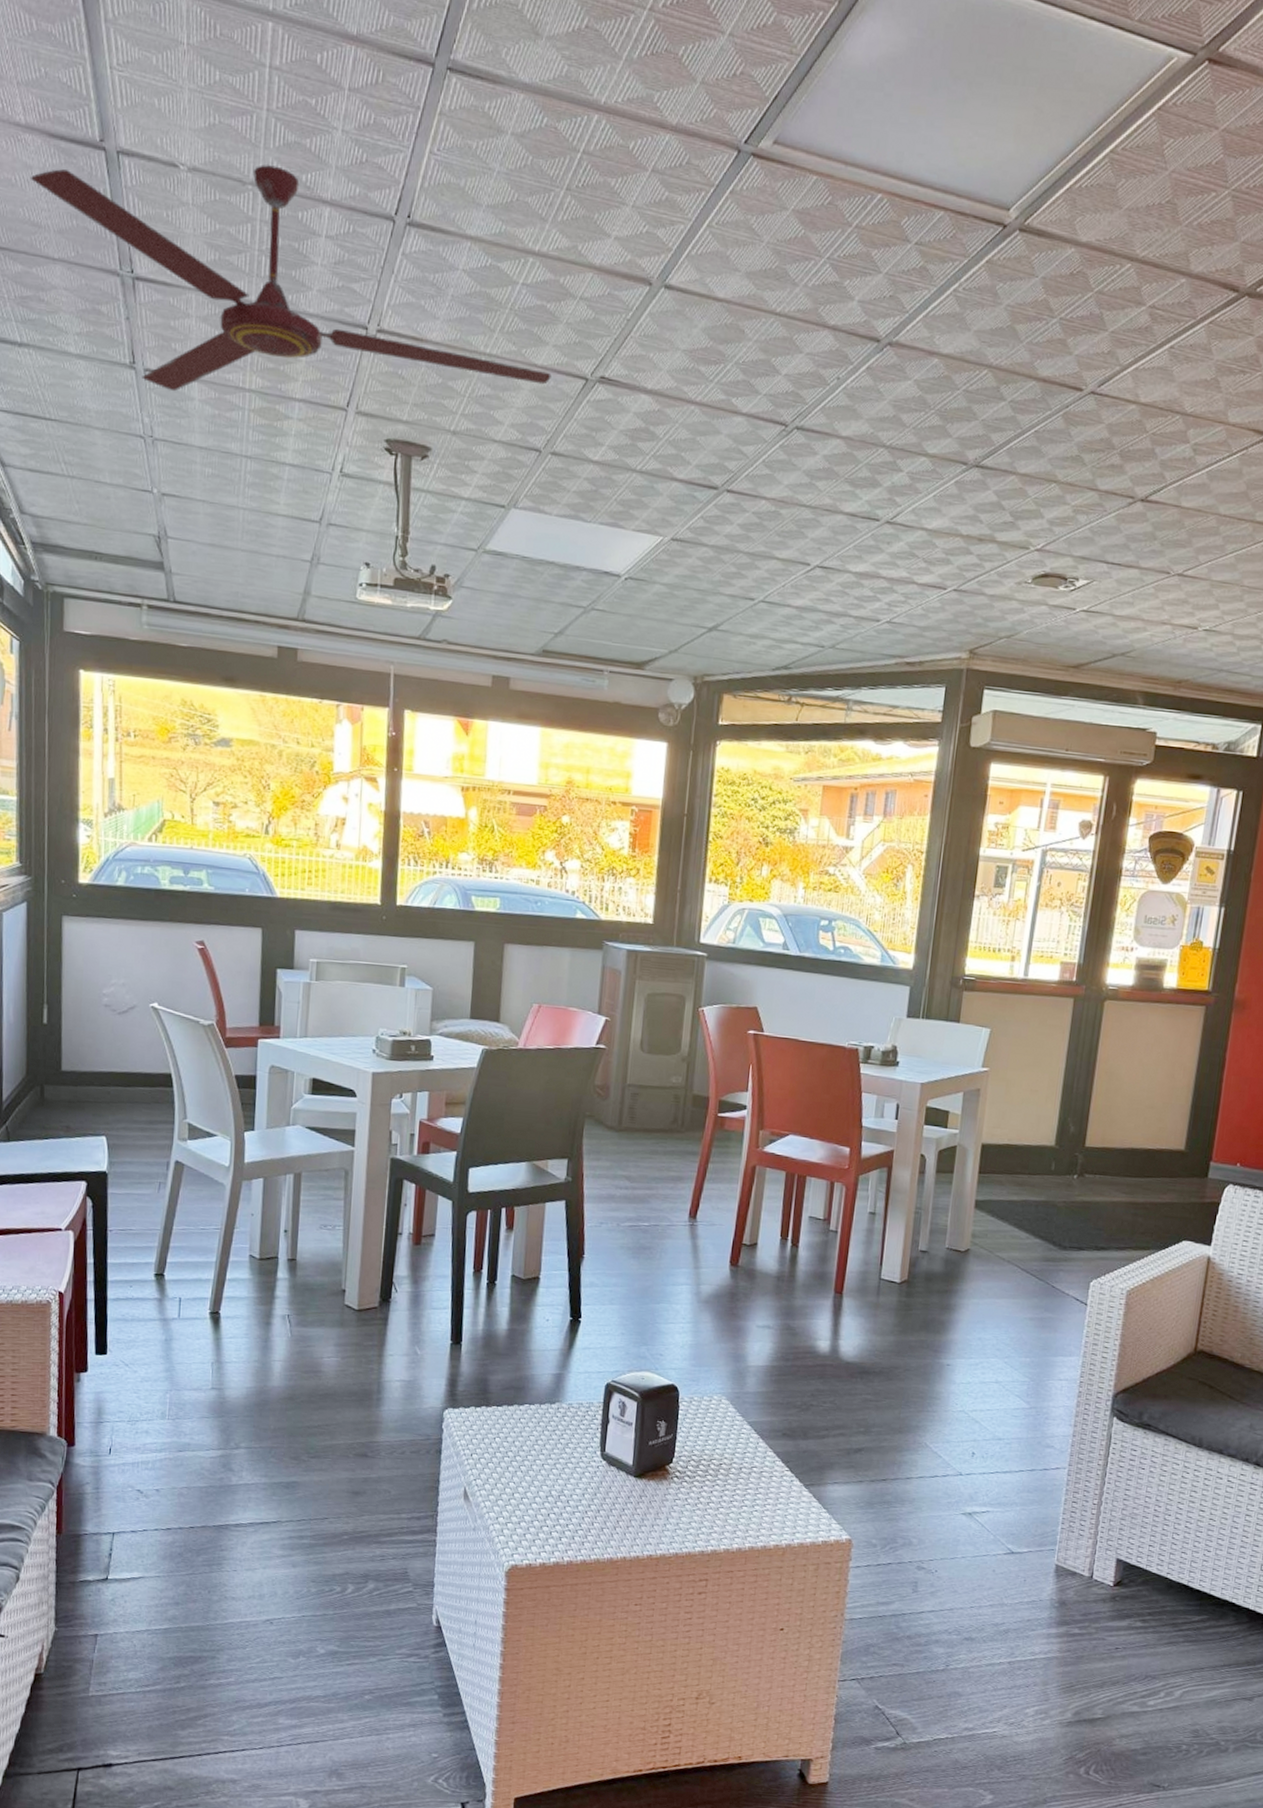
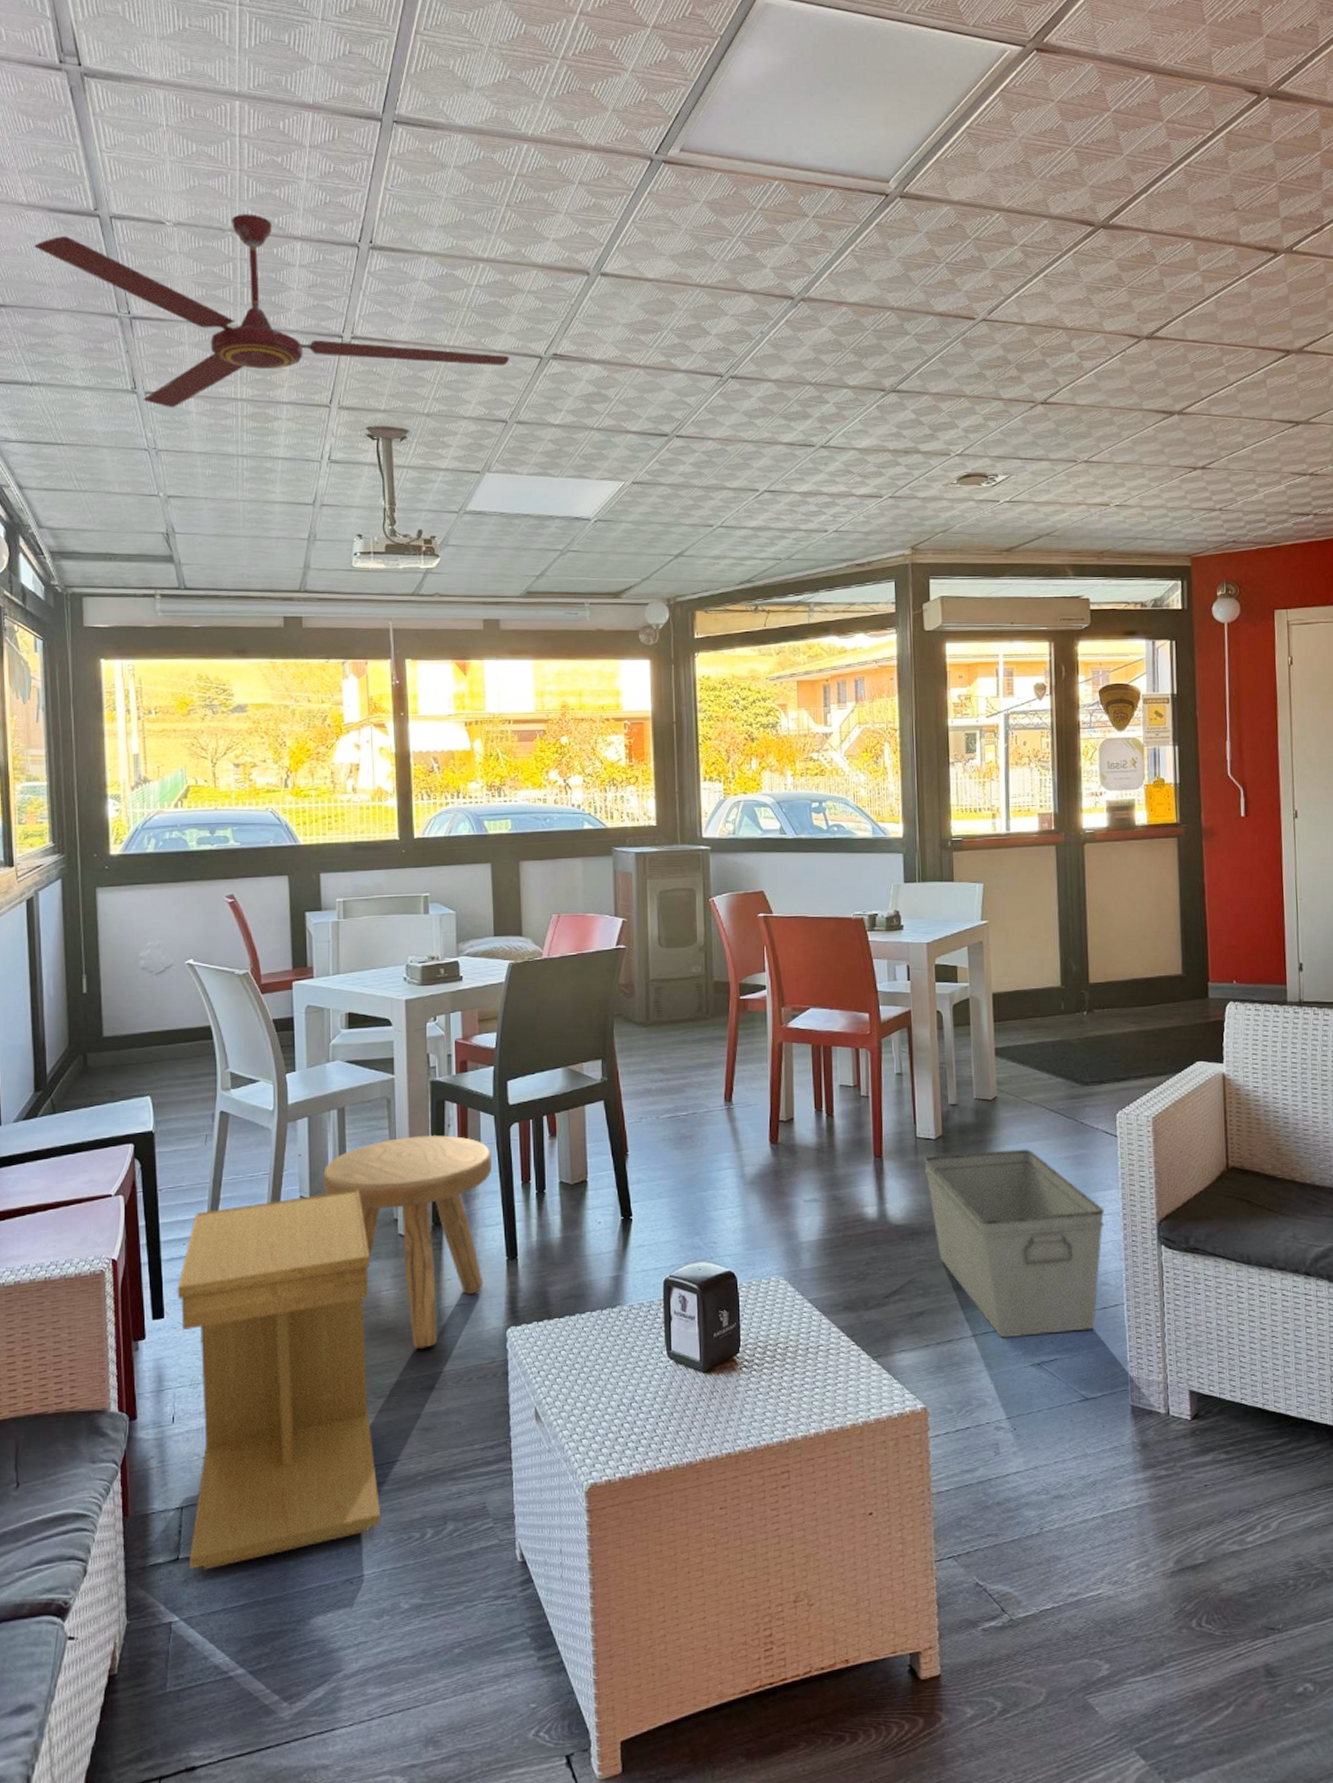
side table: none [117,1255,315,1593] -> present [177,1190,381,1570]
stool: none [274,1211,446,1417] -> present [323,1134,492,1349]
storage bin: none [883,1299,1062,1488] -> present [923,1149,1105,1338]

